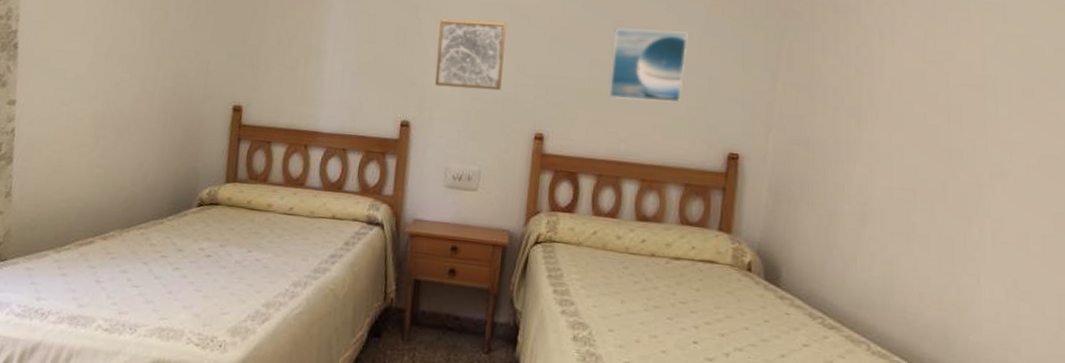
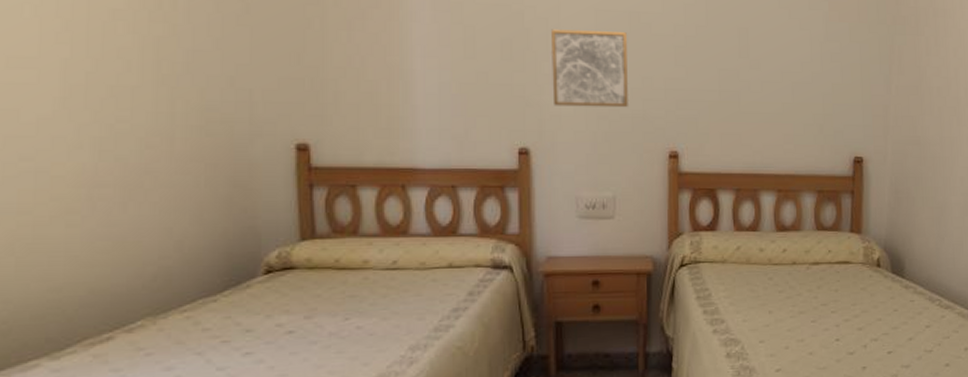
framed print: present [607,28,688,103] -> none [737,36,810,111]

